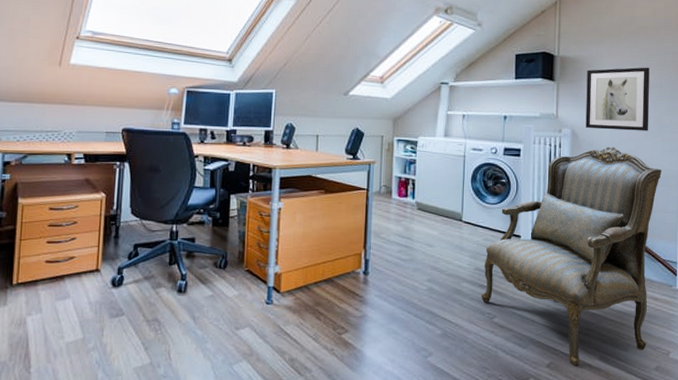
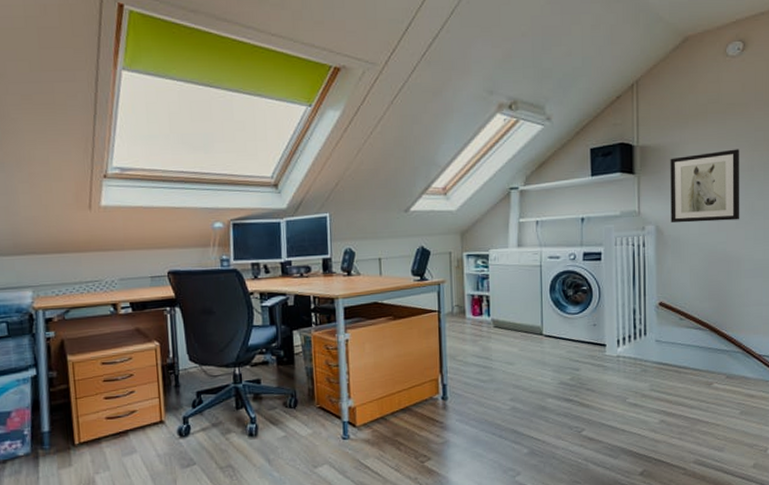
armchair: present [481,146,662,367] -> none [568,240,755,473]

